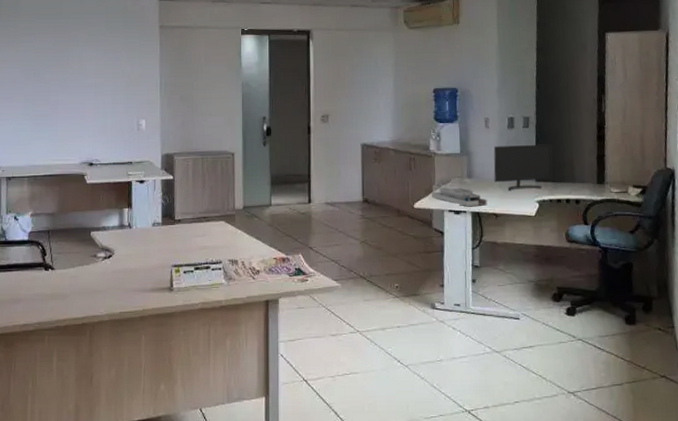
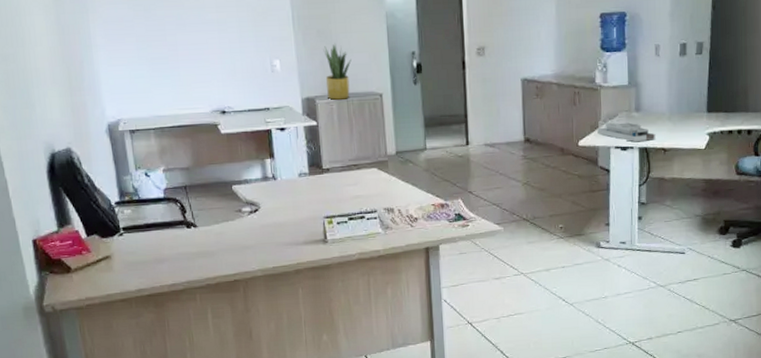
planter: none [184,107,209,158] -> present [323,43,352,101]
computer monitor: present [493,144,553,191] -> none [663,71,727,123]

